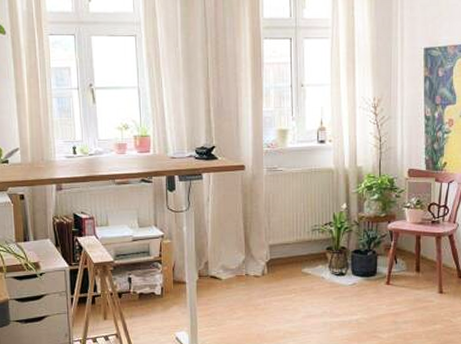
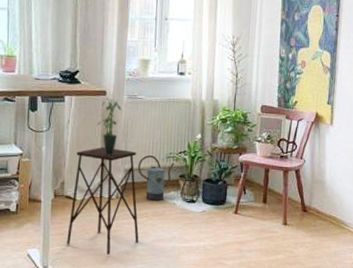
side table: none [215,224,289,334] -> present [67,147,139,255]
potted plant: none [237,172,262,232] -> present [97,98,122,156]
watering can: none [283,229,321,276] -> present [138,155,175,201]

